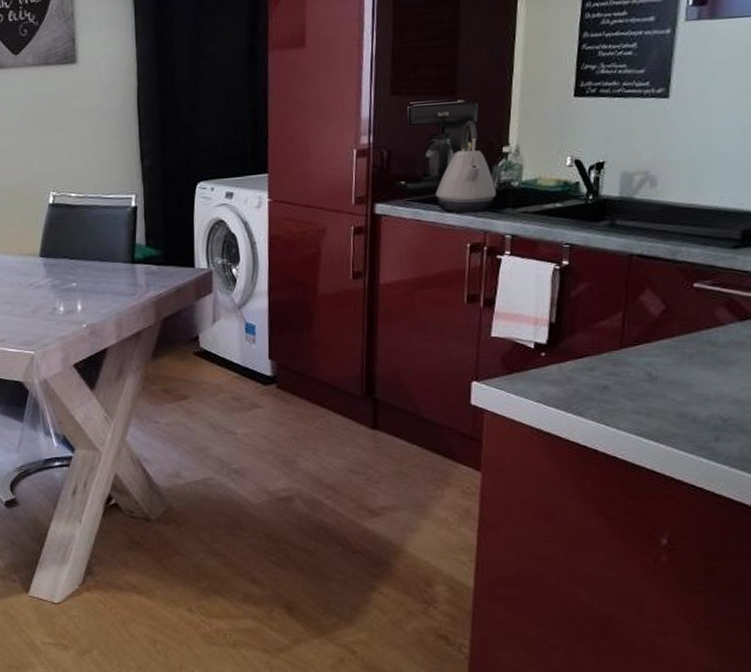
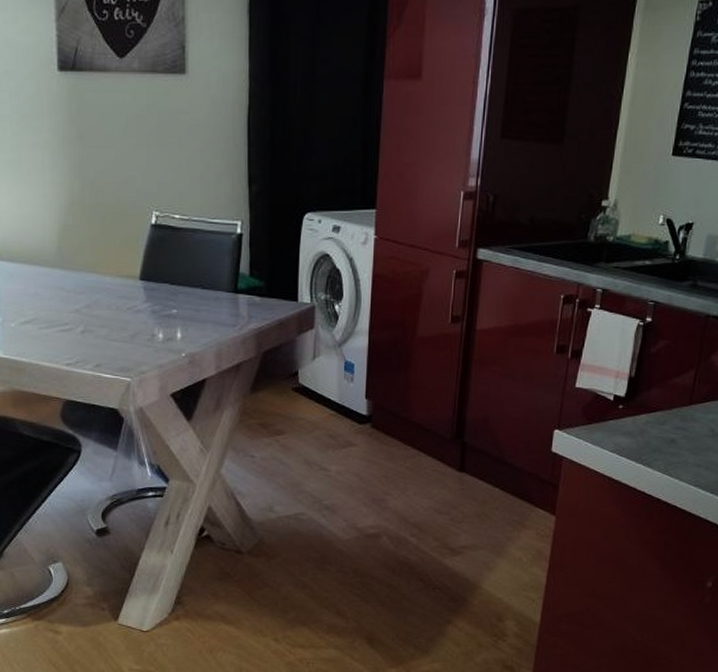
coffee maker: present [394,100,478,195] -> none [497,147,583,242]
kettle: present [436,120,497,214] -> none [536,170,593,265]

